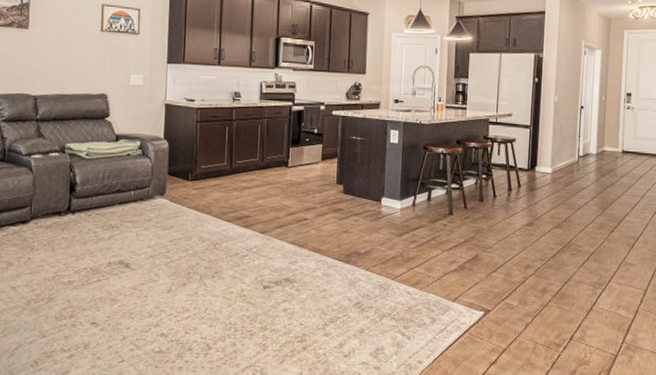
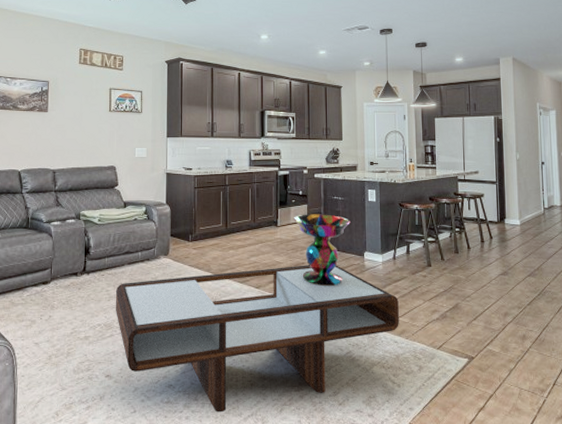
coffee table: none [103,209,415,363] -> present [115,265,399,413]
decorative bowl: none [305,154,369,234] -> present [293,214,350,287]

